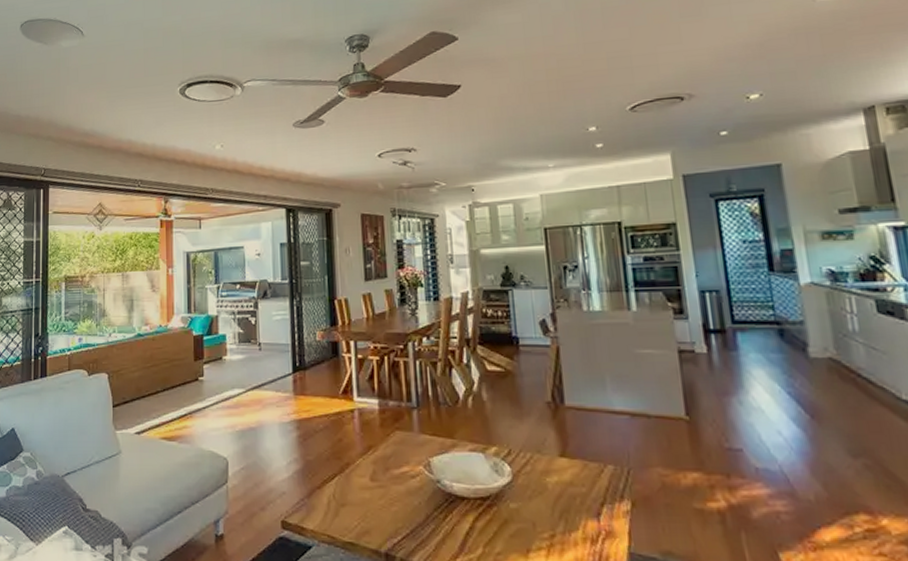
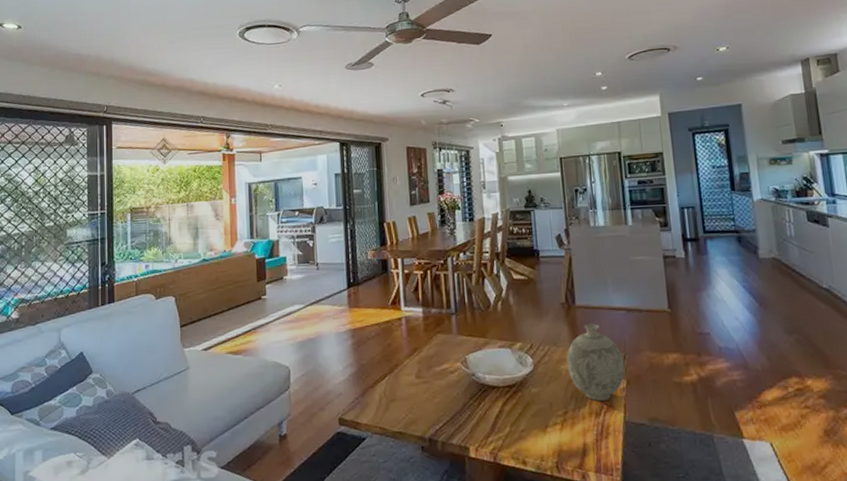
decorative vase: none [553,429,629,525] -> present [566,324,625,401]

